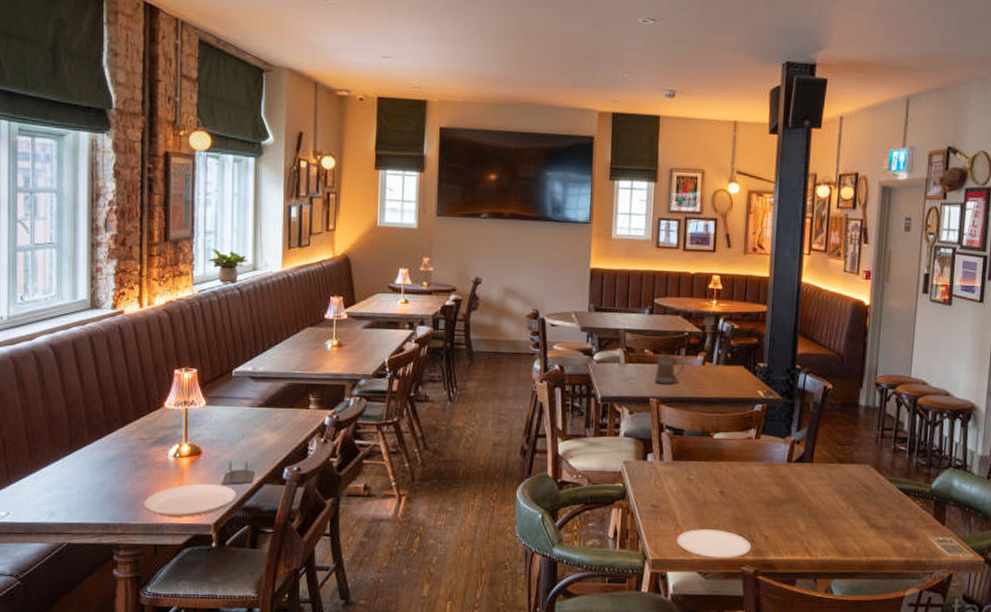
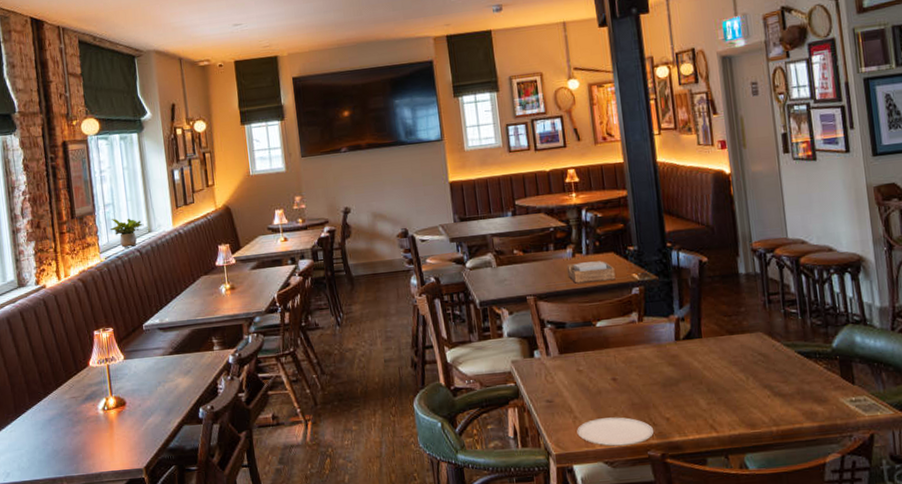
plate: present [143,483,237,517] -> none [82,430,161,466]
napkin holder: present [222,460,254,485] -> none [147,405,174,431]
beer mug: present [654,355,685,385] -> none [527,252,556,282]
napkin holder: none [694,371,741,394] -> present [566,261,616,284]

